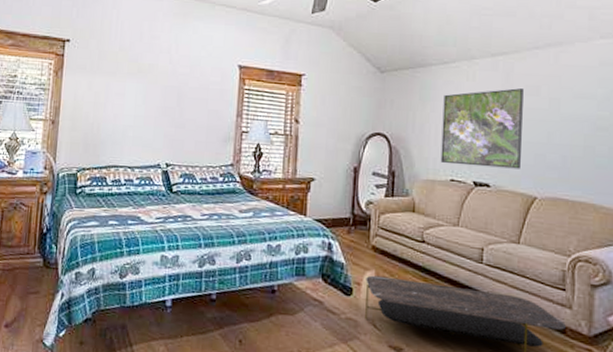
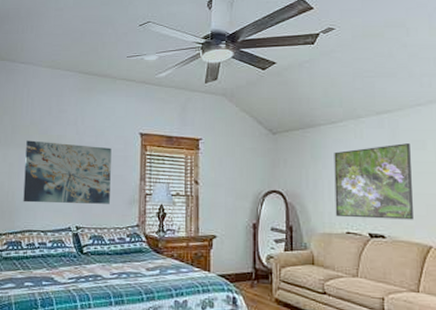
wall art: none [109,68,207,141] -> present [23,140,112,204]

